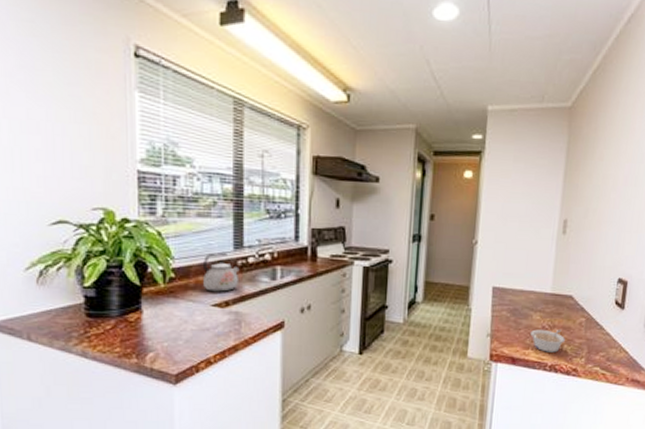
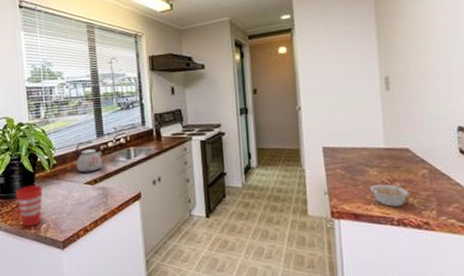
cup: none [111,301,153,355] -> present [15,184,44,227]

